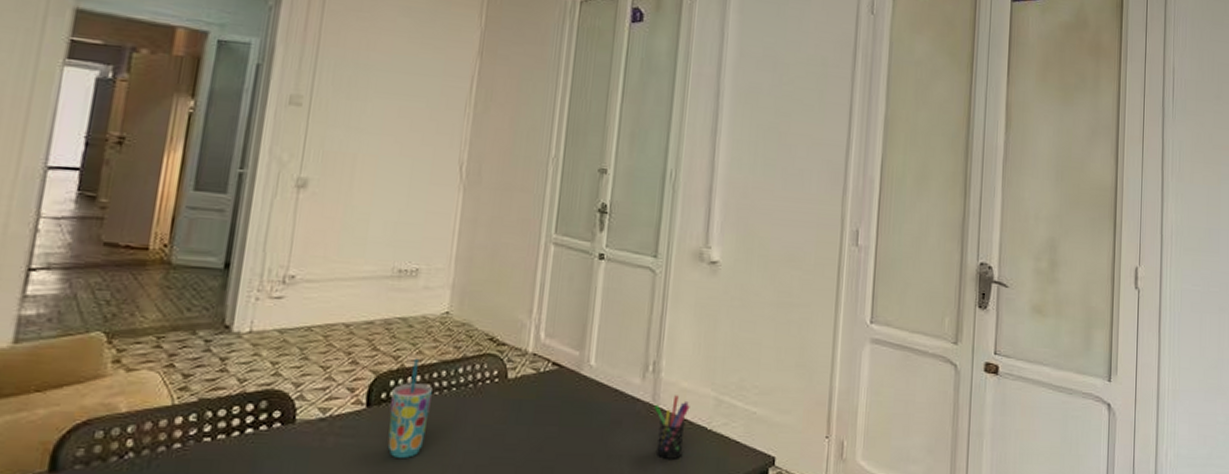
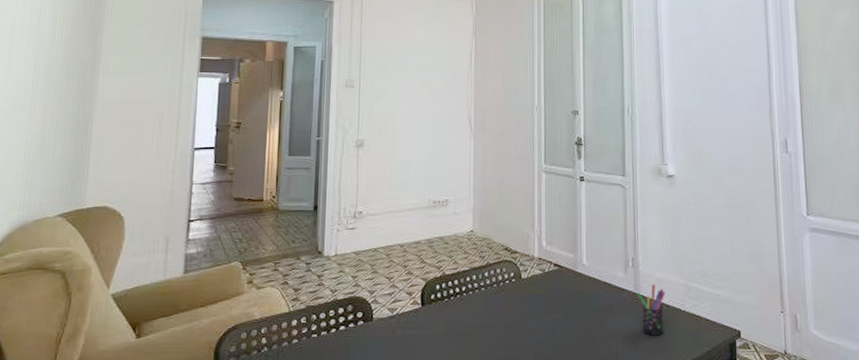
cup: present [387,358,432,458] -> none [438,267,467,343]

